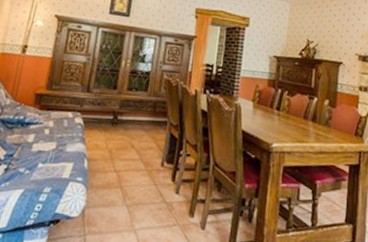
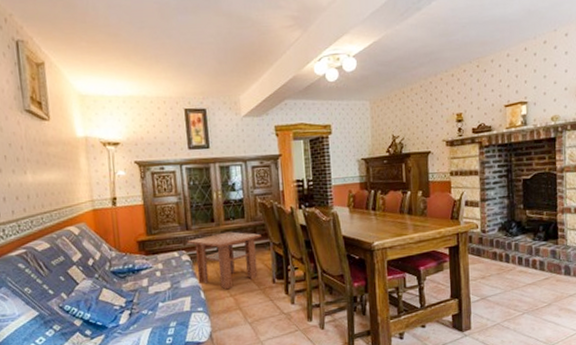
coffee table: none [85,101,160,164] -> present [187,231,261,290]

